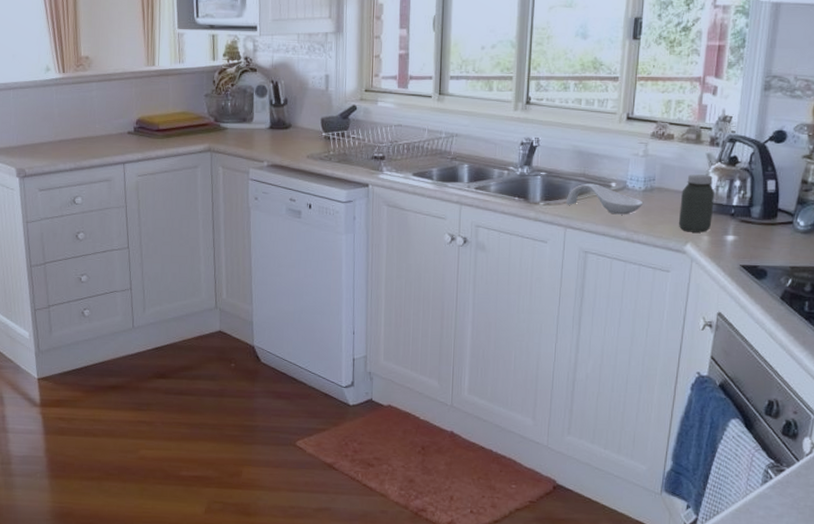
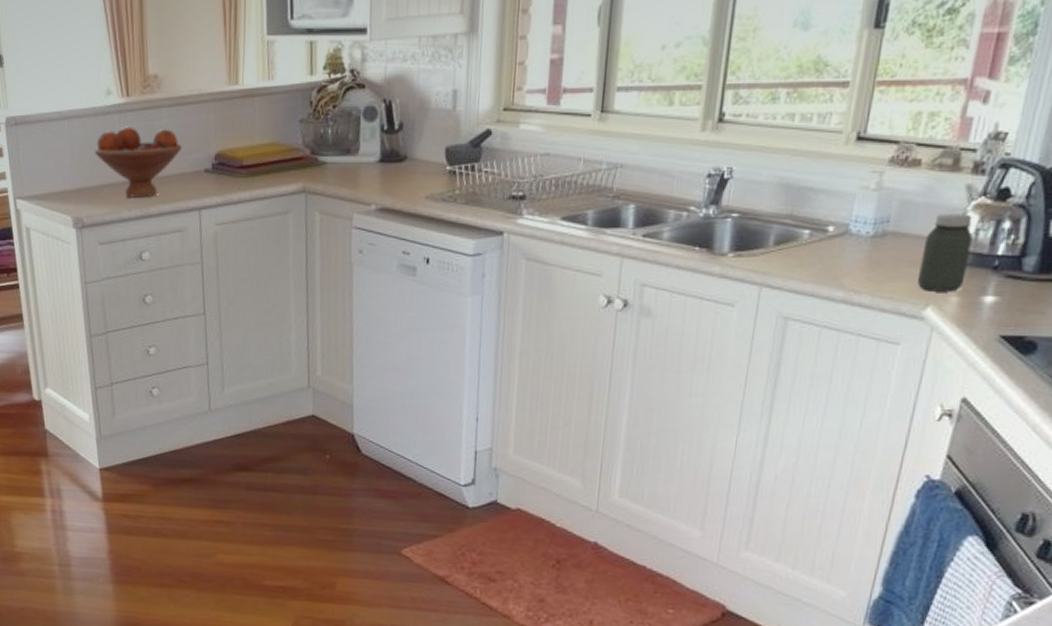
fruit bowl: none [36,96,109,153] -> present [95,126,182,198]
spoon rest: present [565,183,644,215] -> none [763,227,871,269]

